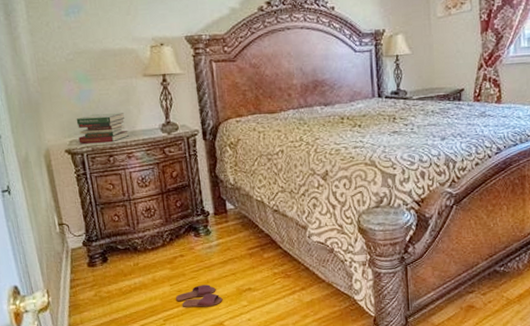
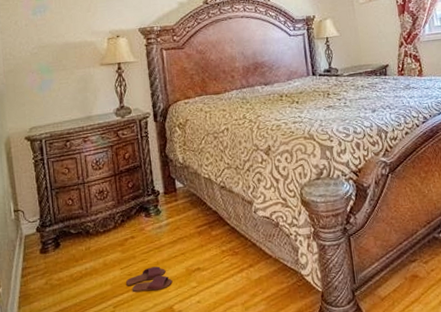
books: present [76,113,129,144] -> none [37,100,85,130]

